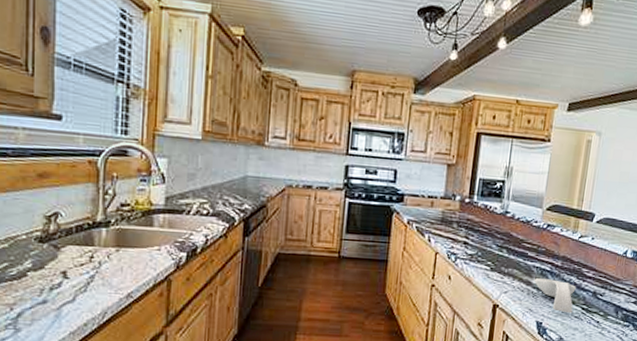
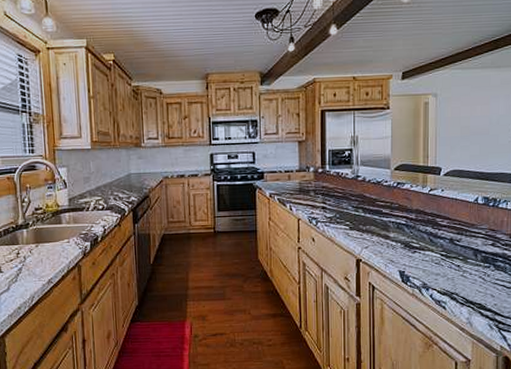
spoon rest: present [535,278,576,314] -> none [392,231,433,261]

